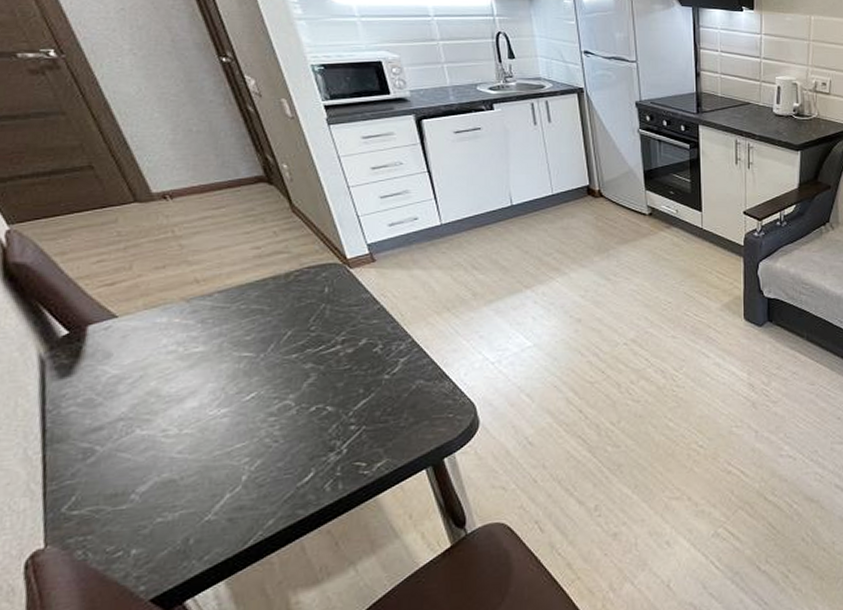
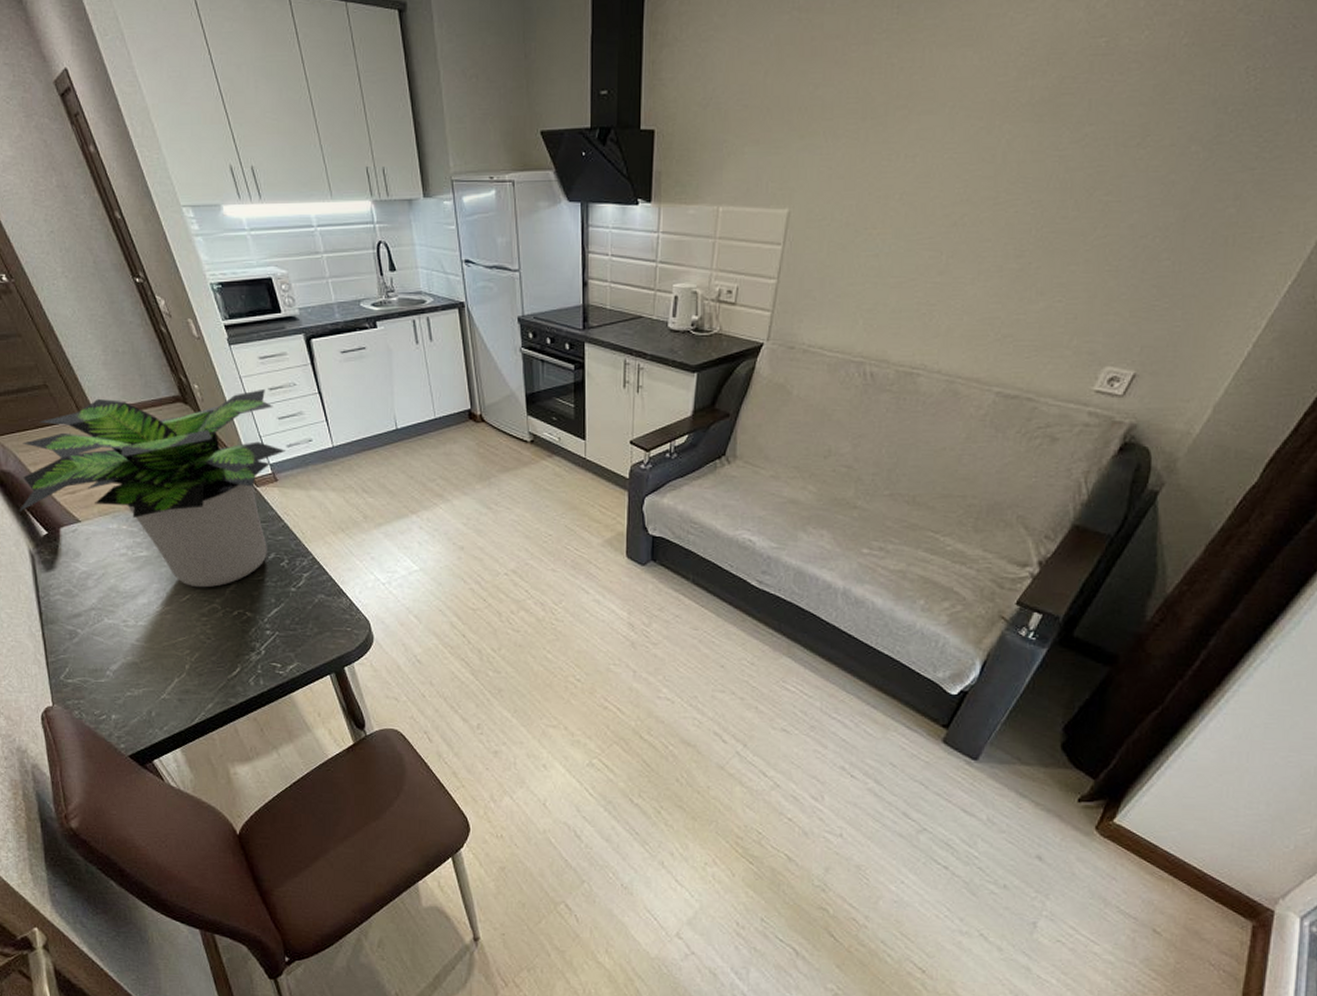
potted plant: none [31,168,388,384] -> present [19,388,287,588]

